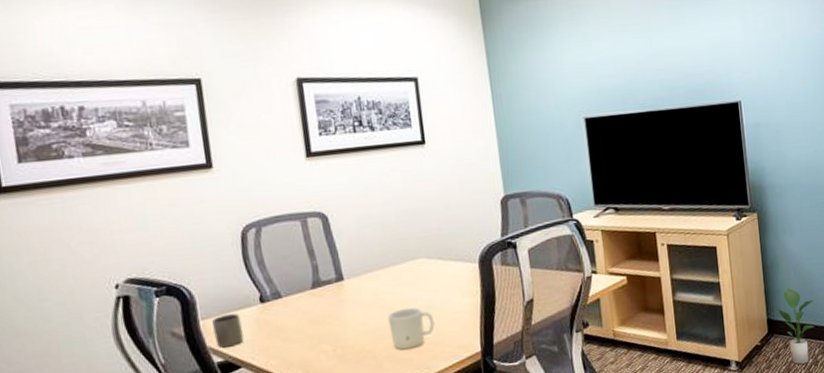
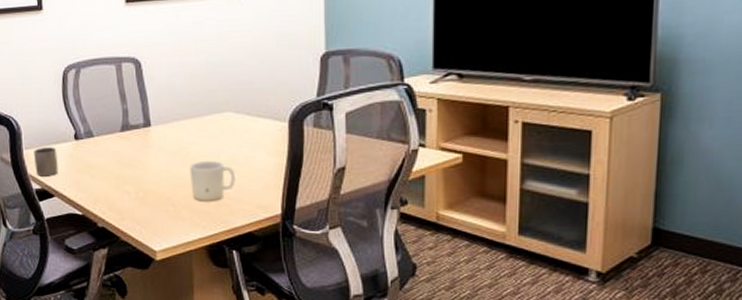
potted plant: present [778,288,814,365] -> none [671,193,732,290]

